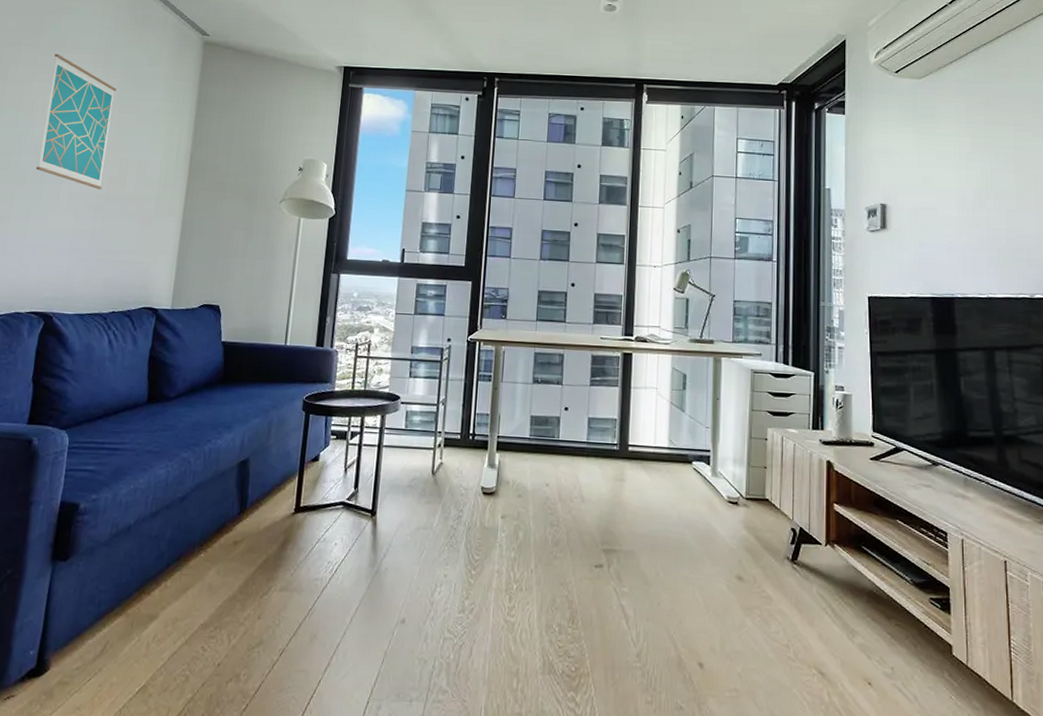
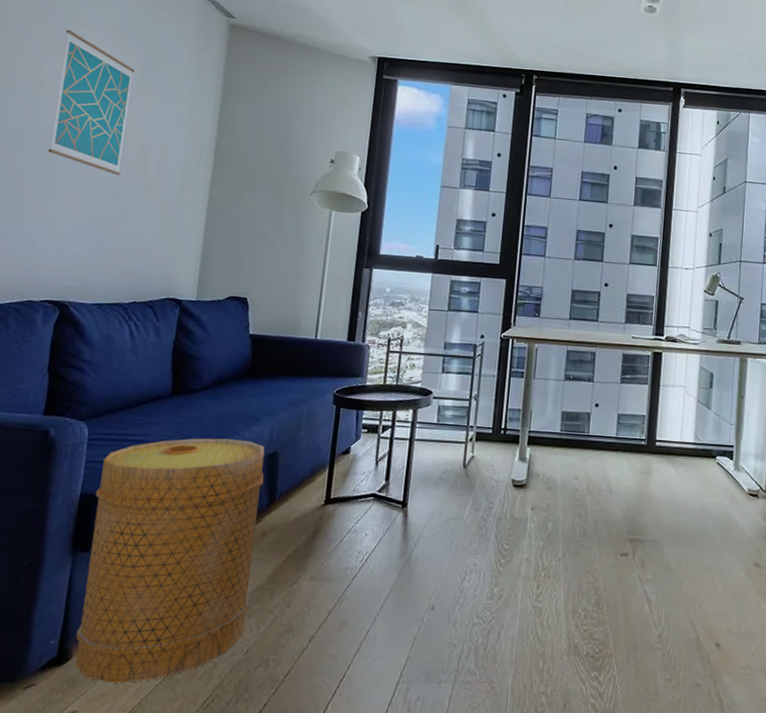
basket: none [53,445,236,696] -> present [75,438,265,683]

